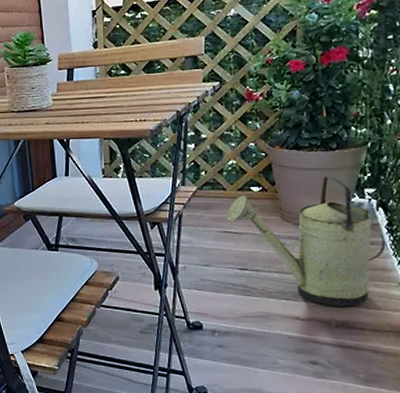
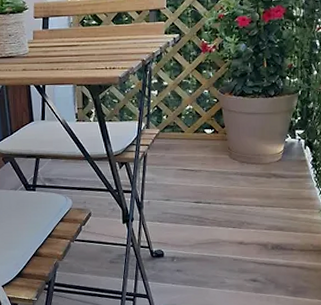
watering can: present [226,176,385,307] -> none [184,119,310,232]

